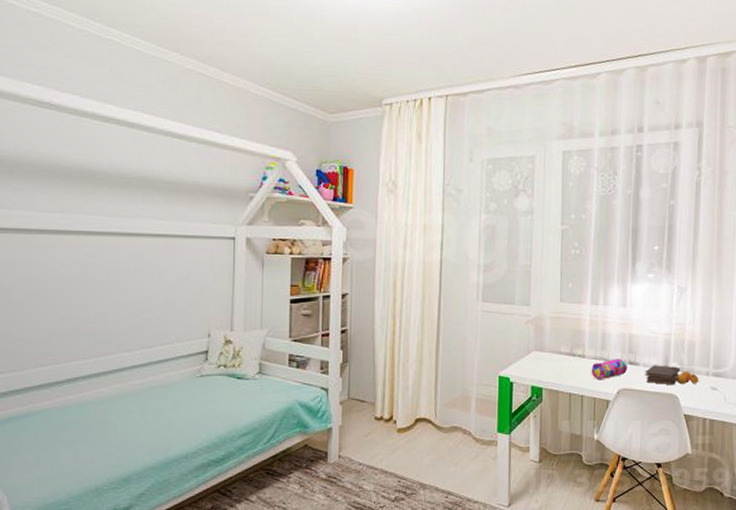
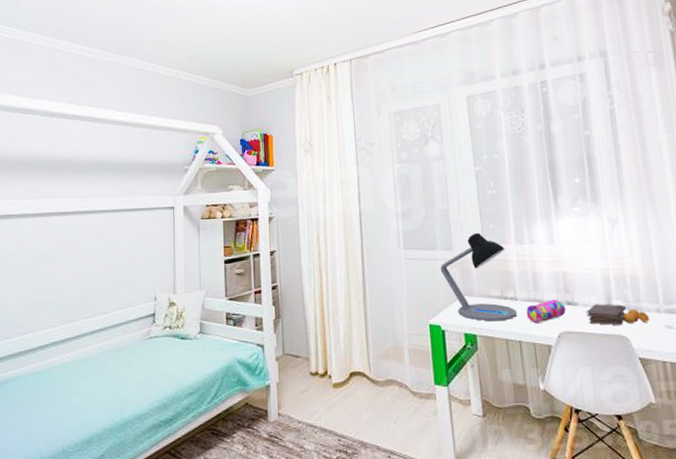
desk lamp: none [515,290,583,376] -> present [440,232,517,322]

